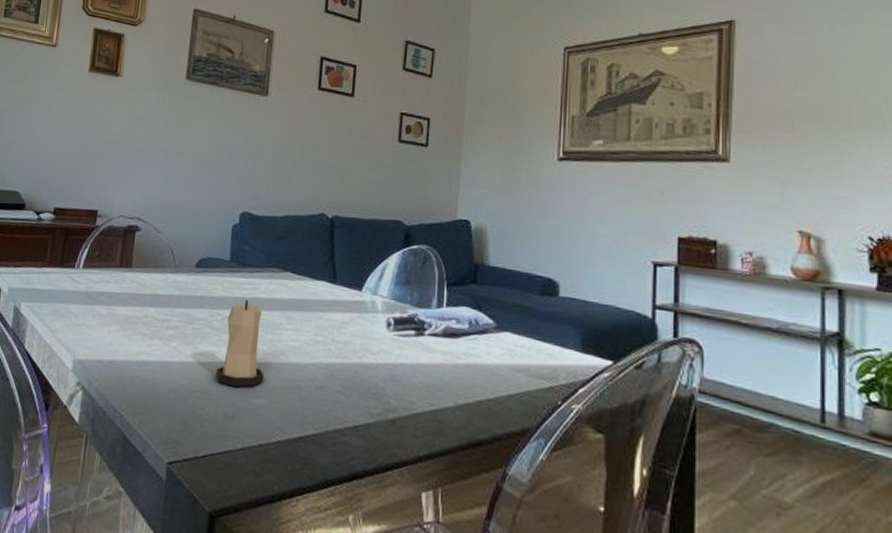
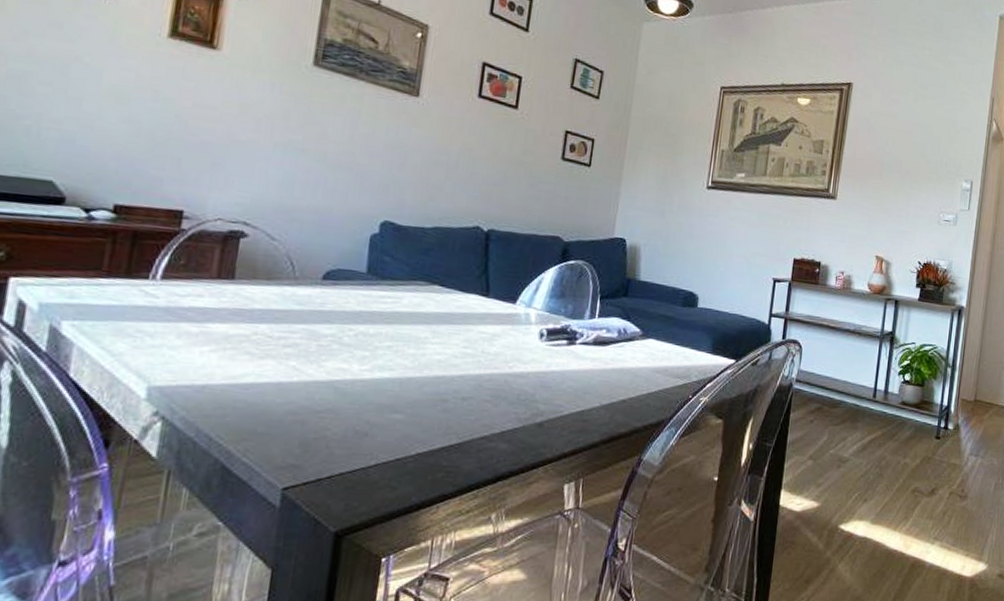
candle: present [215,299,264,387] -> none [345,313,405,404]

